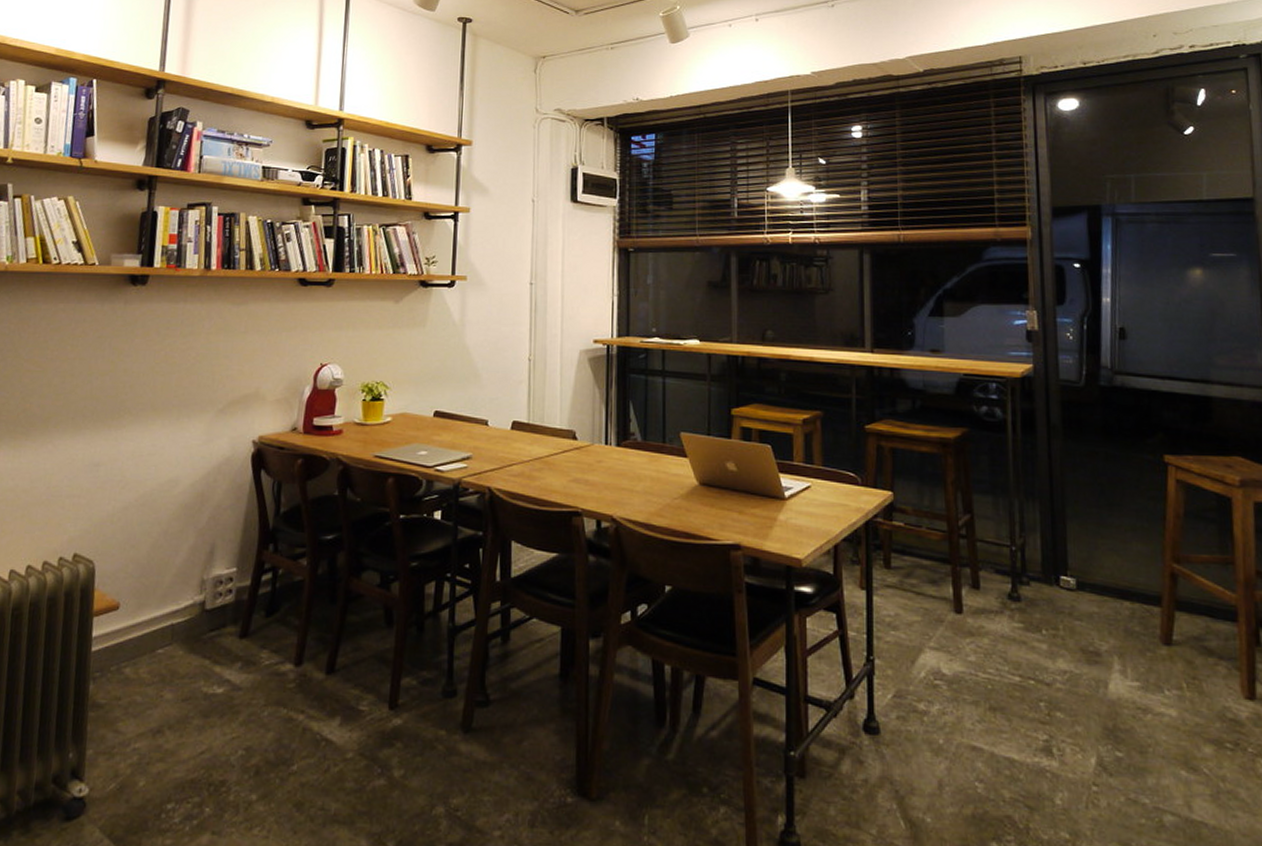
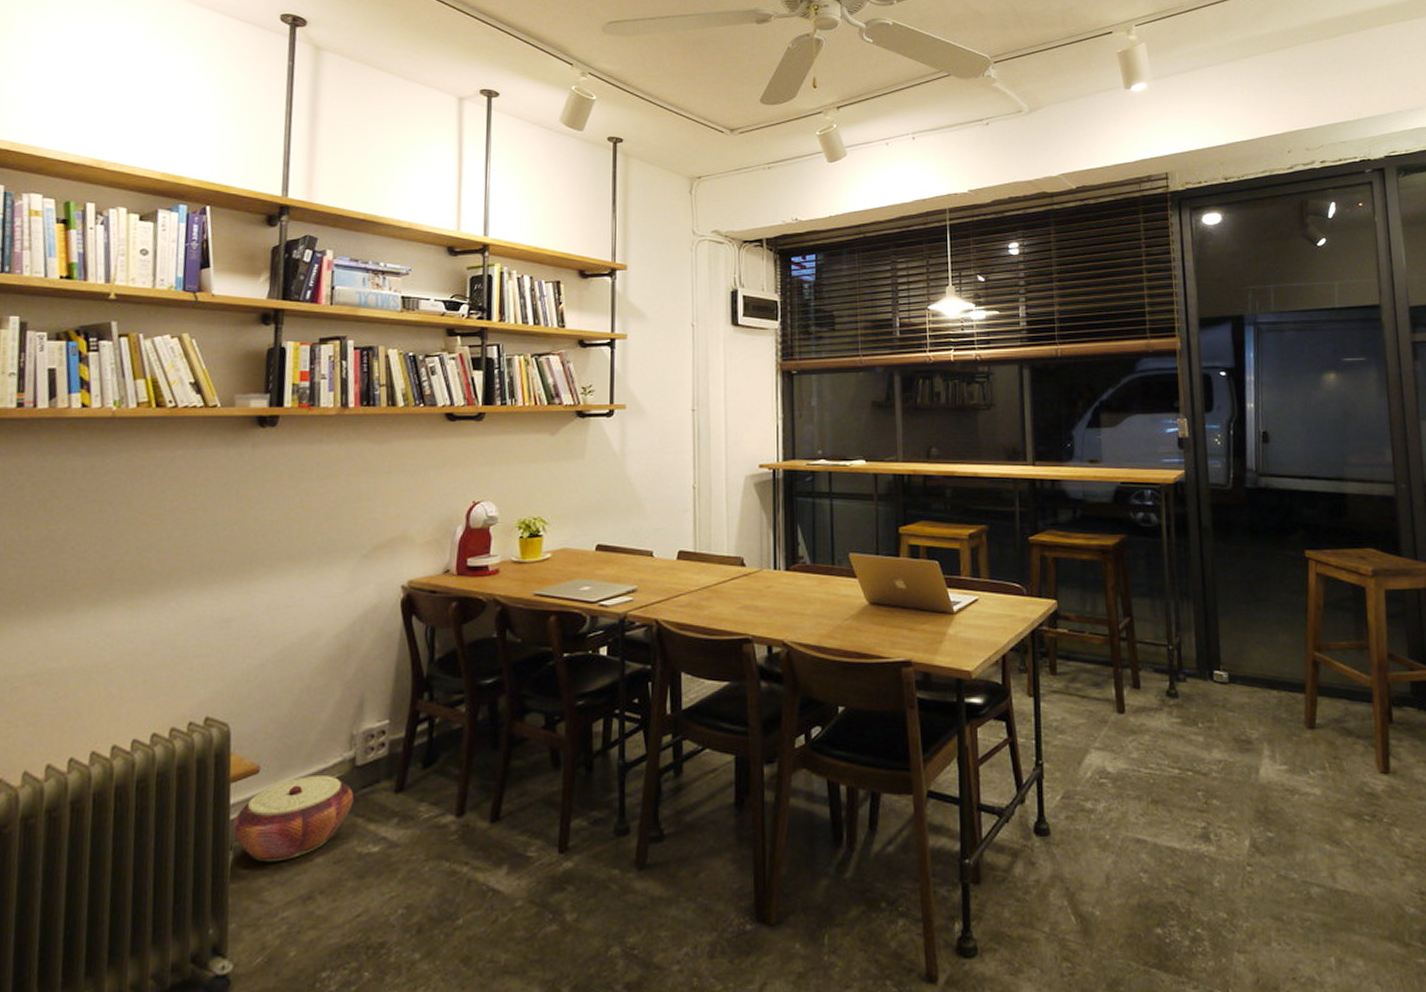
woven basket: none [92,616,202,695] -> present [231,775,354,863]

